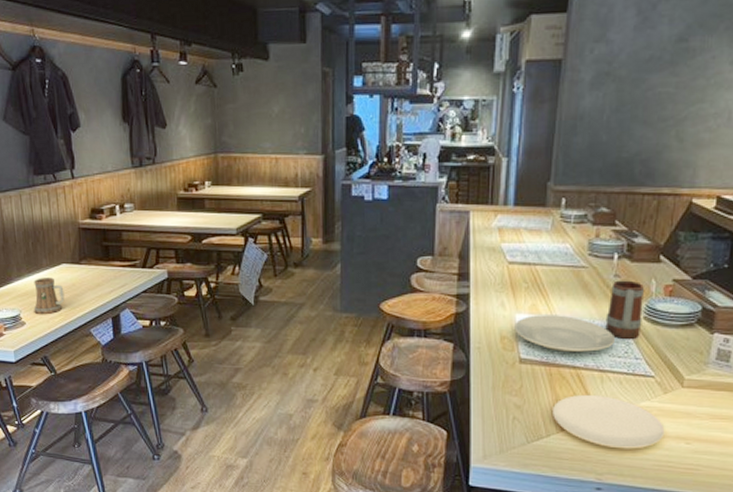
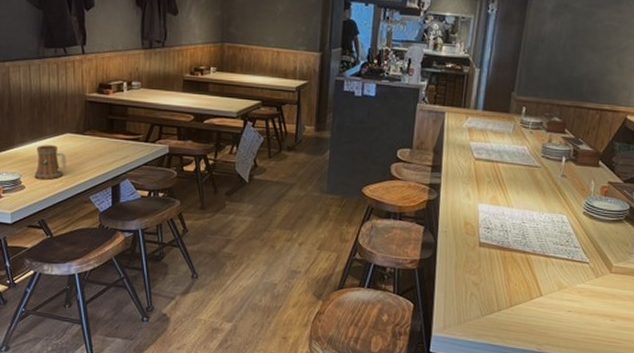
plate: present [514,315,616,353] -> none [477,205,560,240]
plate: present [553,394,665,449] -> none [504,275,595,324]
beer mug: present [605,280,644,339] -> none [551,180,585,230]

